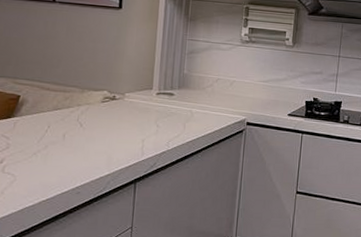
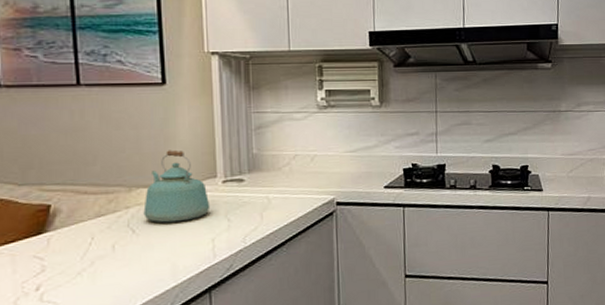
kettle: none [91,62,145,123] -> present [143,149,211,223]

